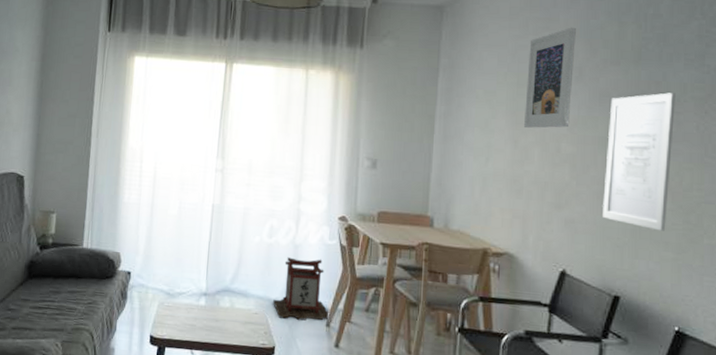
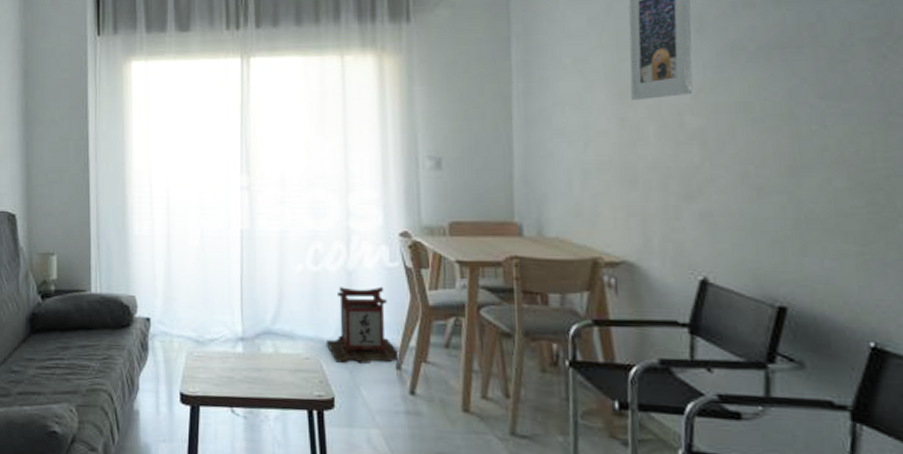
wall art: present [603,93,675,231] -> none [747,36,843,218]

